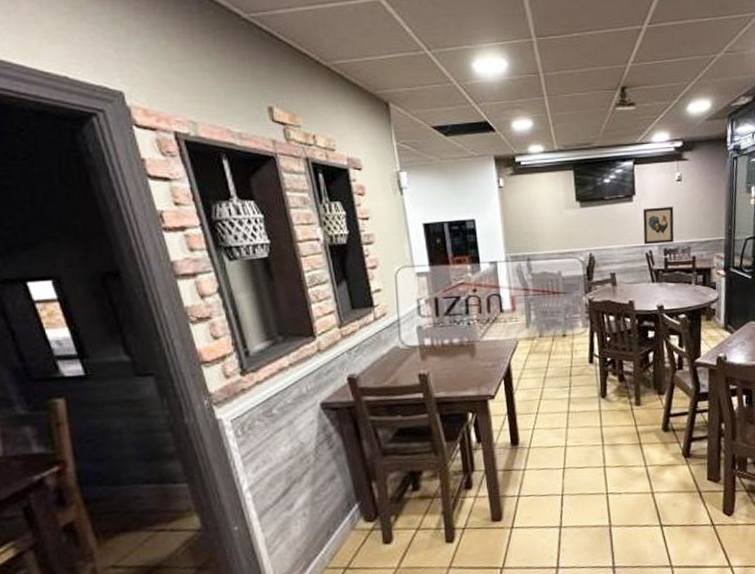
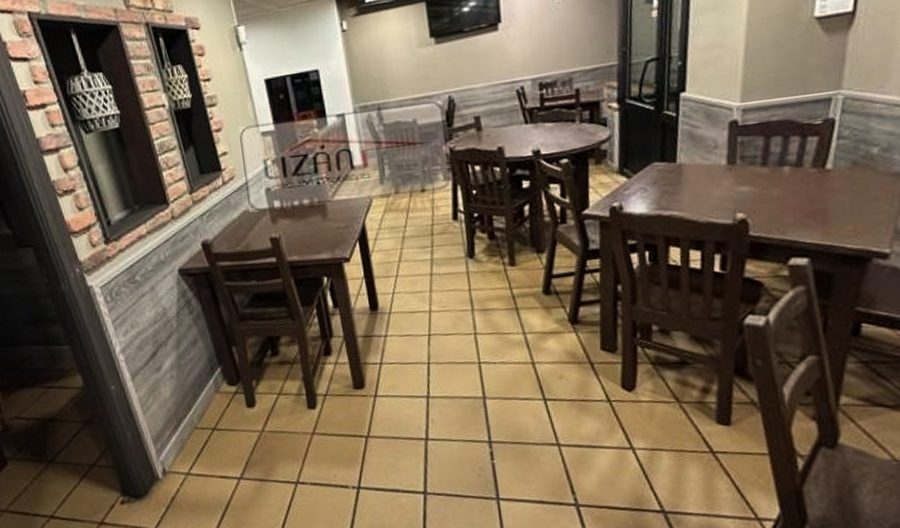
wall art: present [642,206,675,245] -> none [510,31,552,81]

